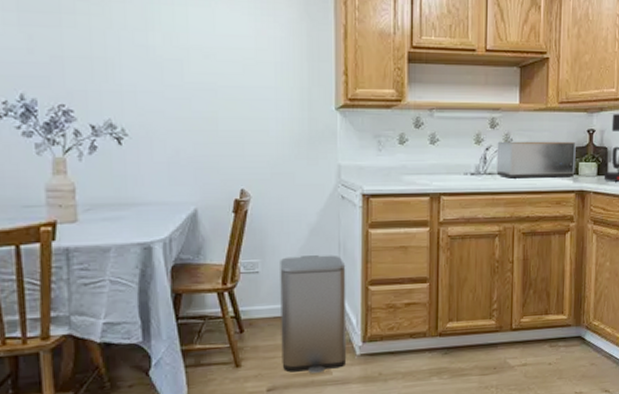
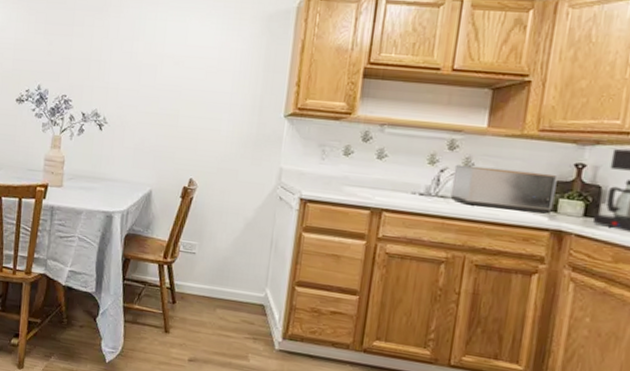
pedal bin: present [280,255,347,374] -> none [205,244,276,358]

